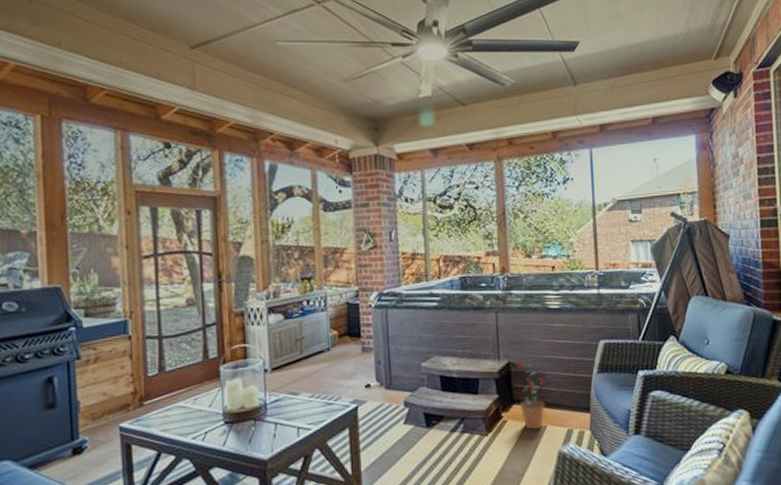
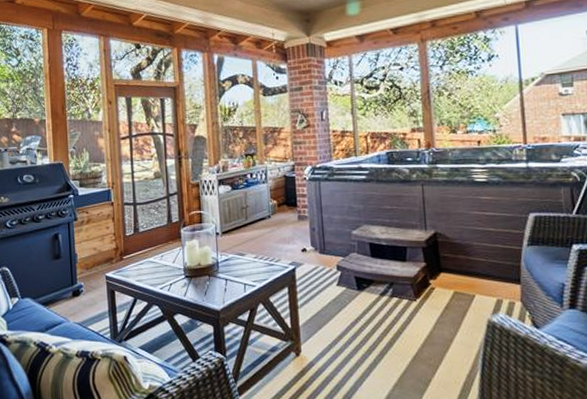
potted plant: present [516,360,545,430] -> none [443,230,473,298]

